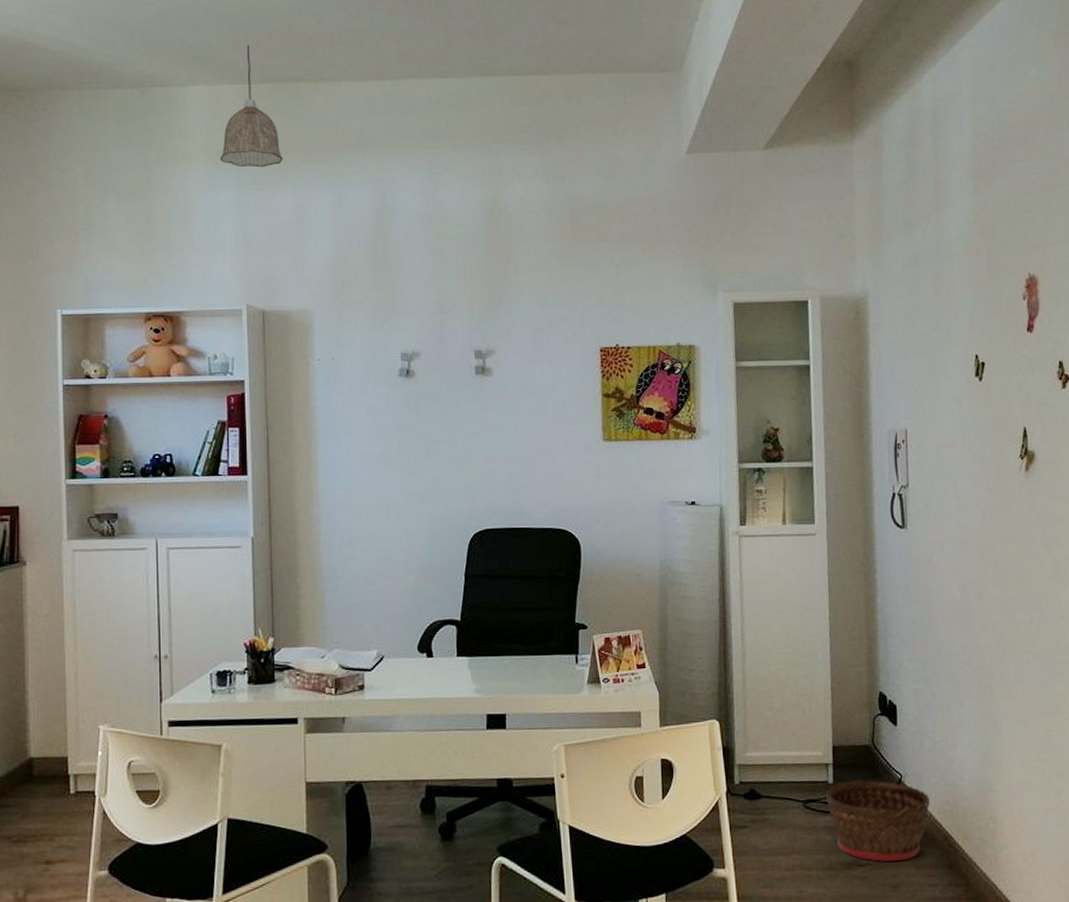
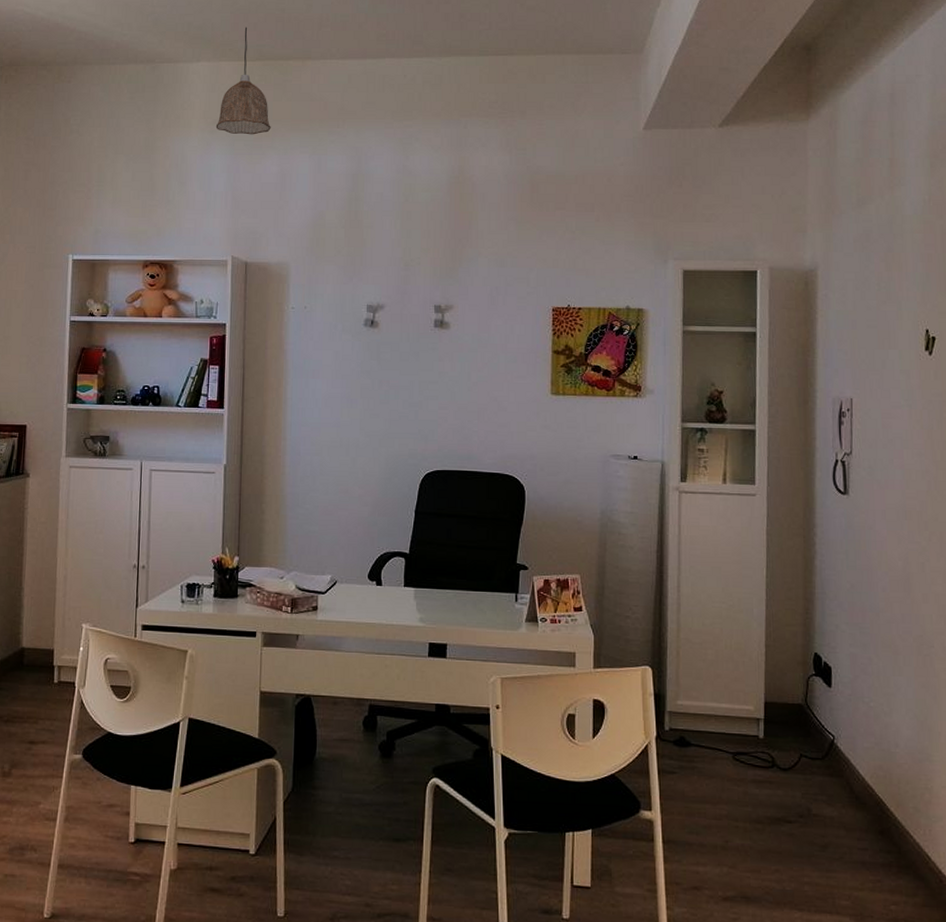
basket: present [826,780,931,862] -> none [756,738,863,821]

